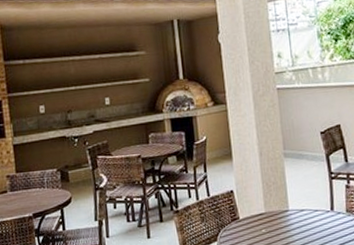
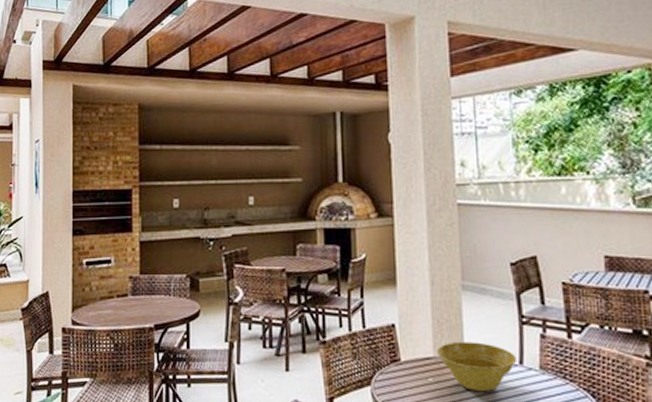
planter bowl: none [267,197,329,236] -> present [437,341,517,392]

